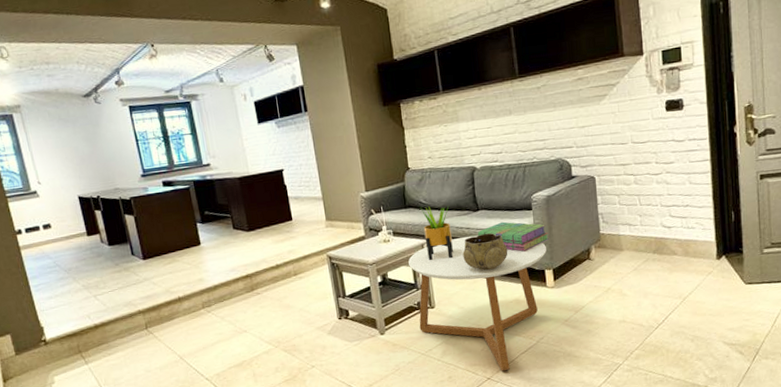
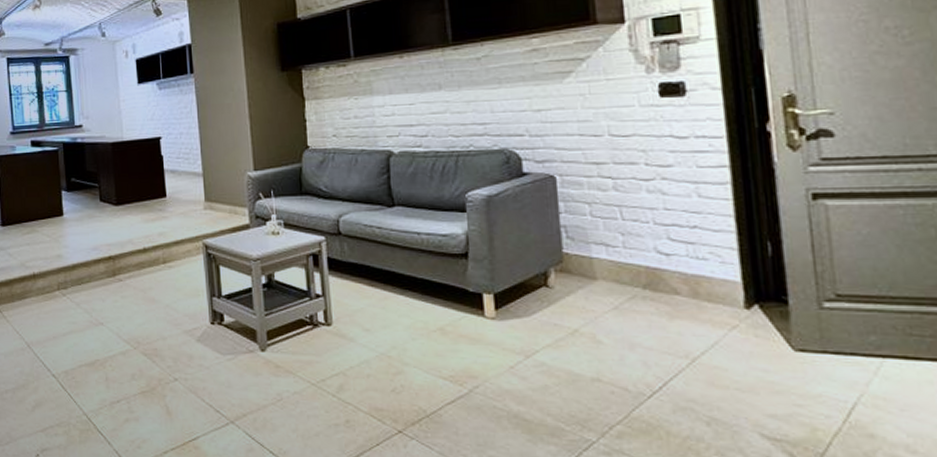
coffee table: present [408,235,547,371] -> none [301,237,485,425]
potted plant: present [420,206,454,261] -> none [319,196,359,264]
decorative bowl: present [463,232,508,271] -> none [371,236,432,285]
stack of books: present [477,221,549,252] -> none [391,224,489,266]

